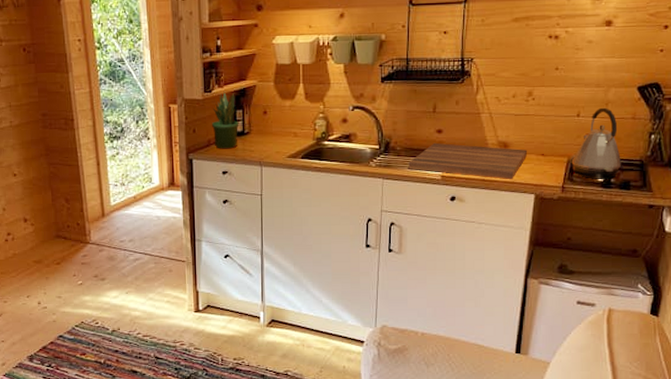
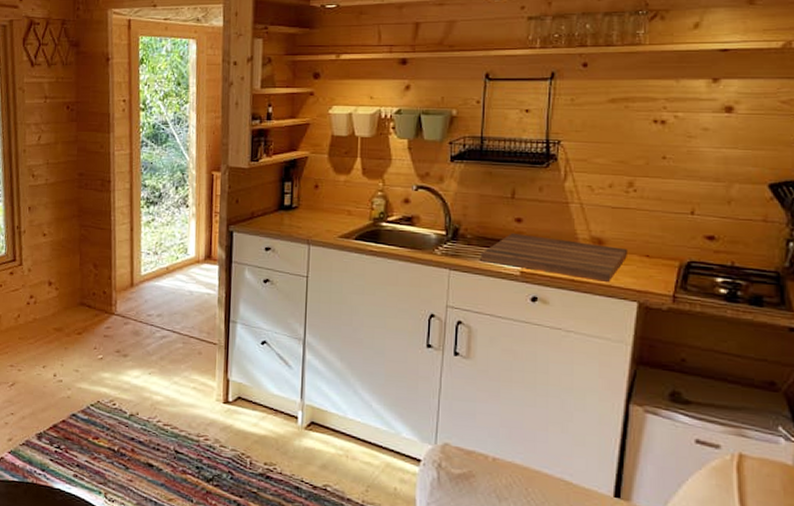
planter: present [211,91,239,149] -> none [256,161,287,224]
kettle: present [571,107,622,179] -> none [684,205,751,291]

